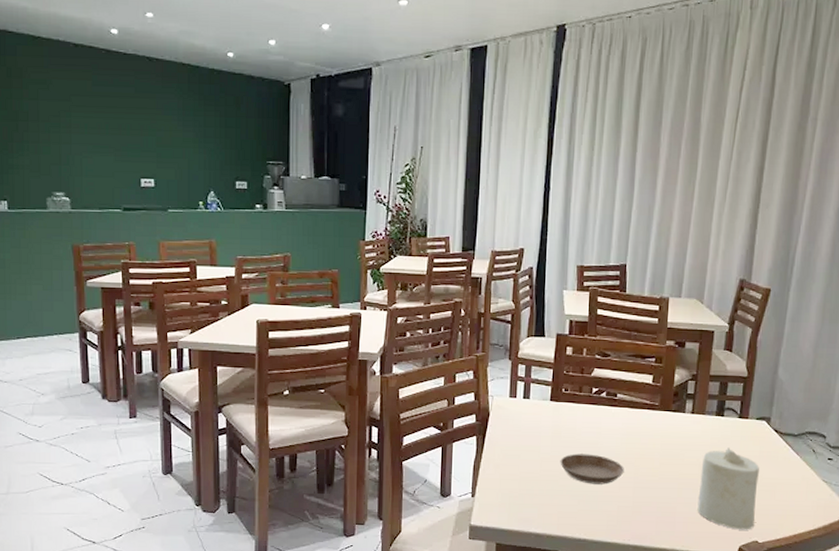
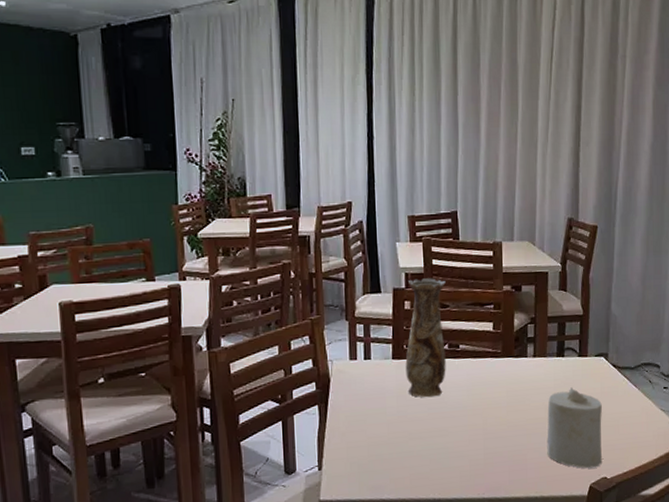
saucer: present [560,453,624,485] -> none [407,409,473,442]
vase: none [562,326,609,441] -> present [405,278,446,398]

